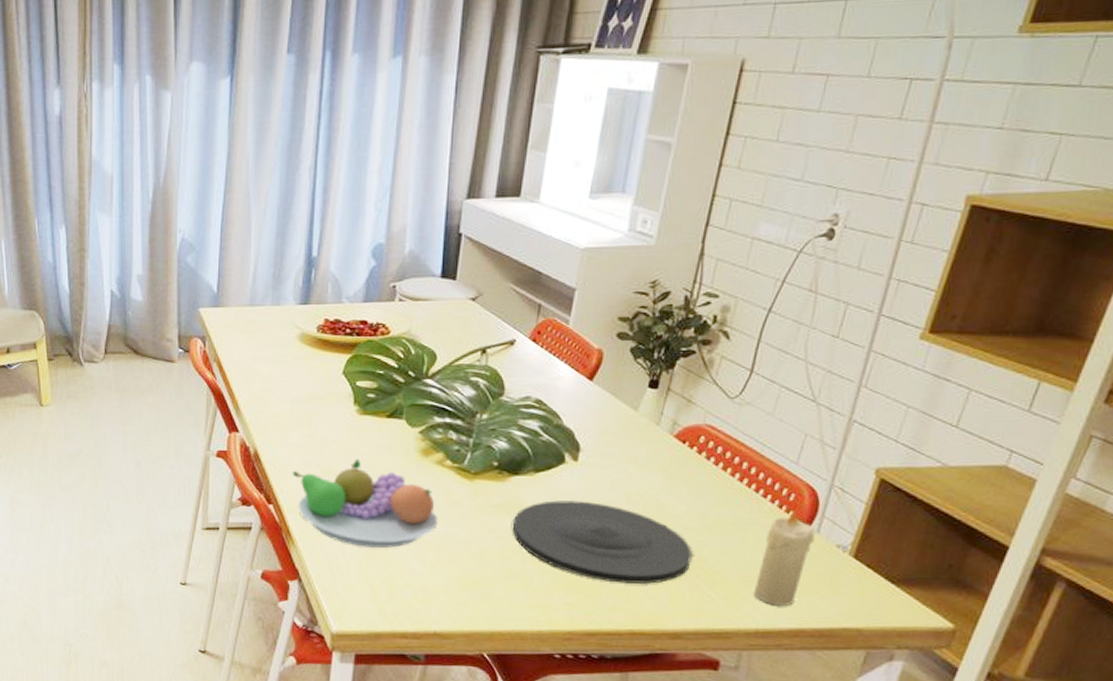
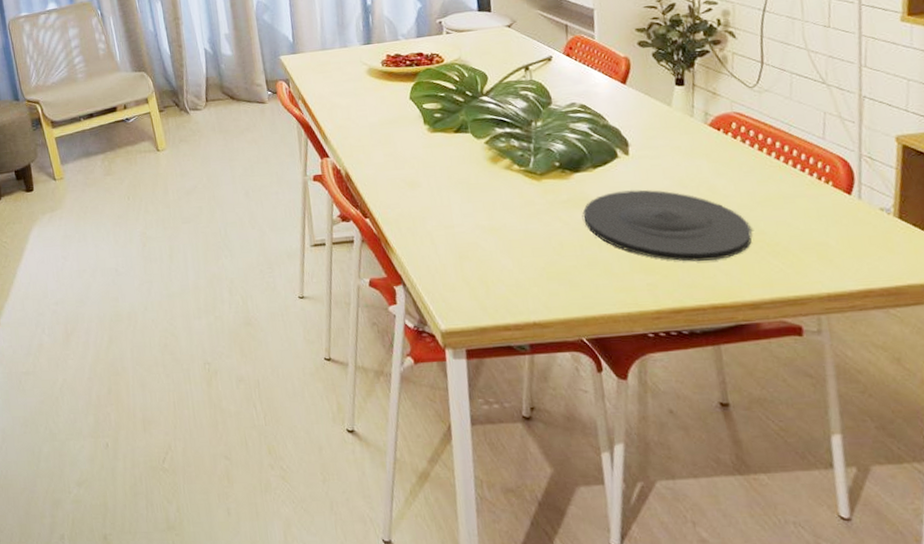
fruit bowl: present [292,458,438,548] -> none [381,171,517,250]
candle: present [754,508,816,607] -> none [814,178,860,270]

